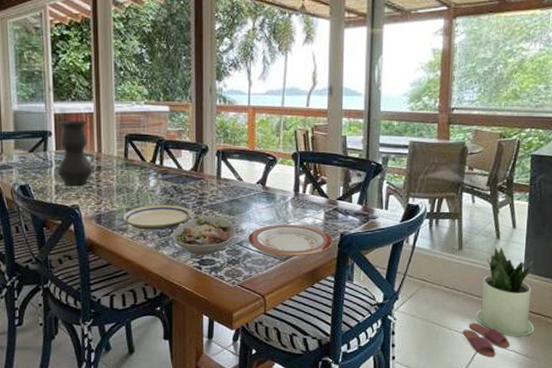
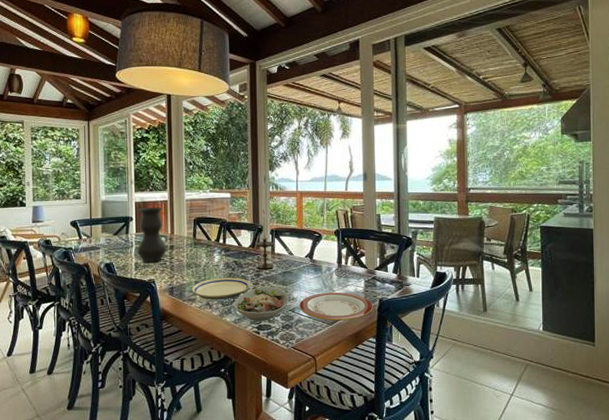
candlestick: none [198,126,220,198] -> present [255,209,274,270]
slippers: present [462,322,510,357] -> none [492,378,537,410]
planter: present [476,247,535,337] -> none [503,309,557,391]

